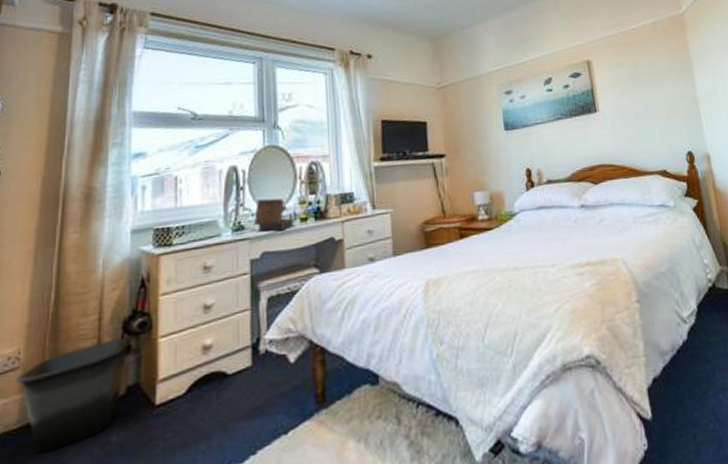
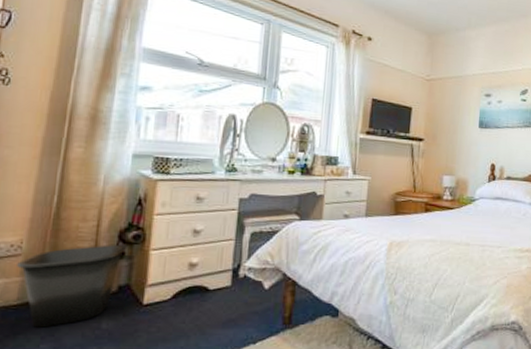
jewelry box: present [254,198,294,233] -> none [246,148,283,179]

